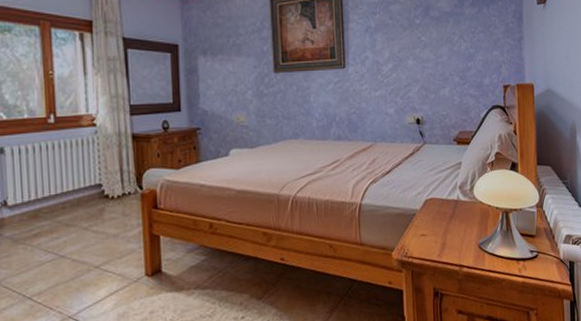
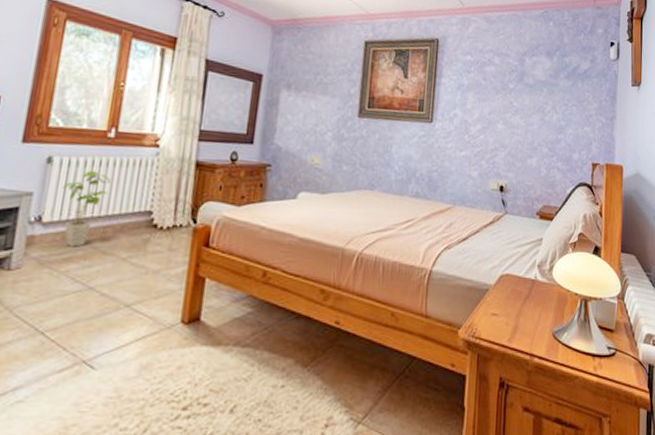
house plant: none [18,155,60,224] -> present [62,170,111,247]

